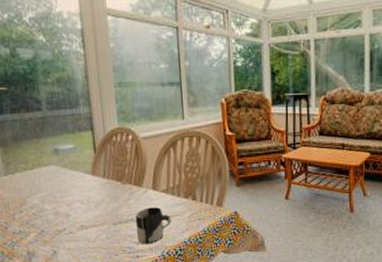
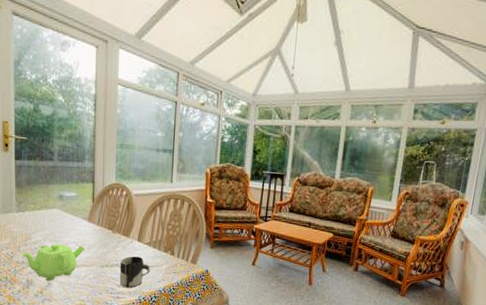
teapot: none [16,204,93,250] -> present [20,243,85,282]

